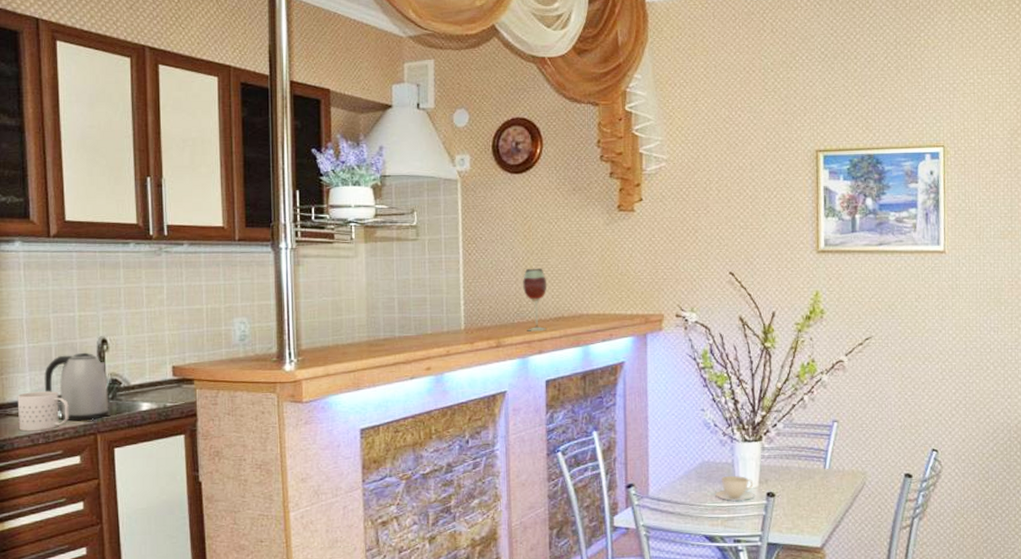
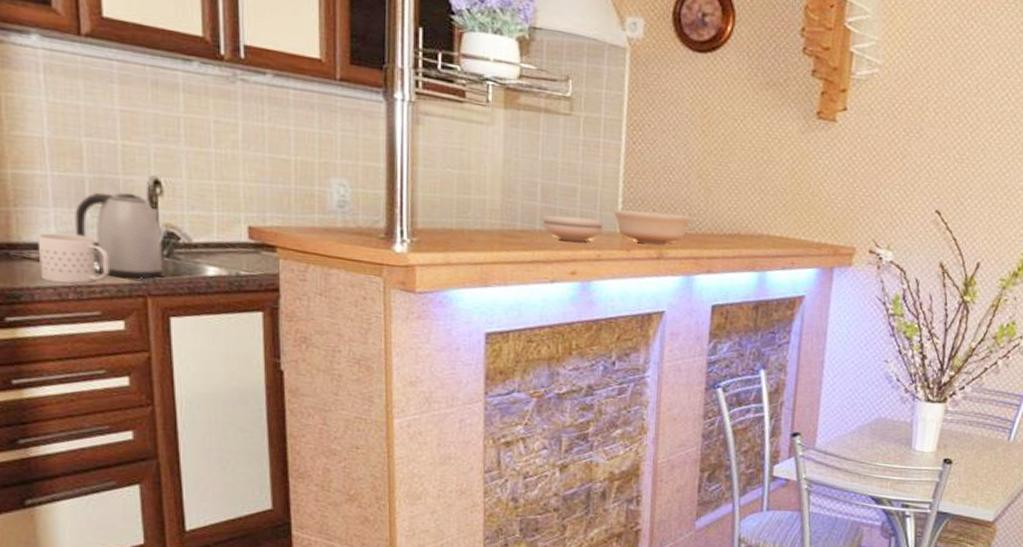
bowl: none [400,321,449,342] -> present [542,215,603,242]
bowl: none [457,307,521,337] -> present [613,209,691,246]
wineglass: present [523,269,548,332] -> none [695,171,725,248]
teacup: present [715,476,755,502] -> none [888,436,932,465]

